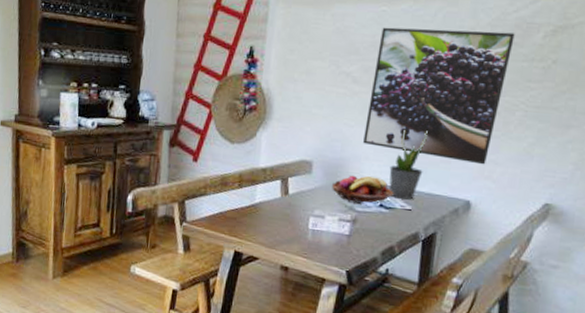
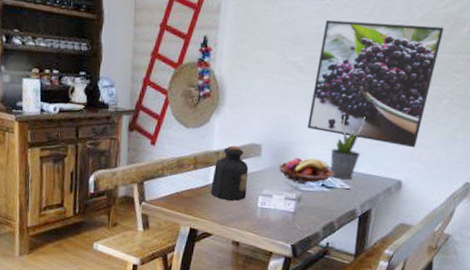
bottle: none [257,162,298,222] -> present [210,145,249,201]

